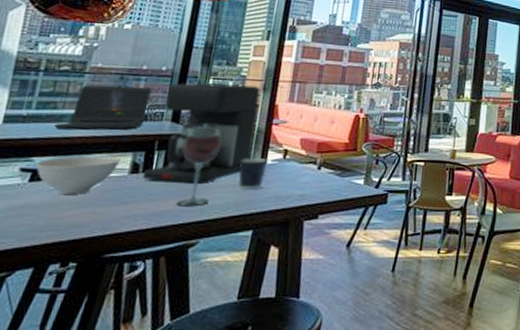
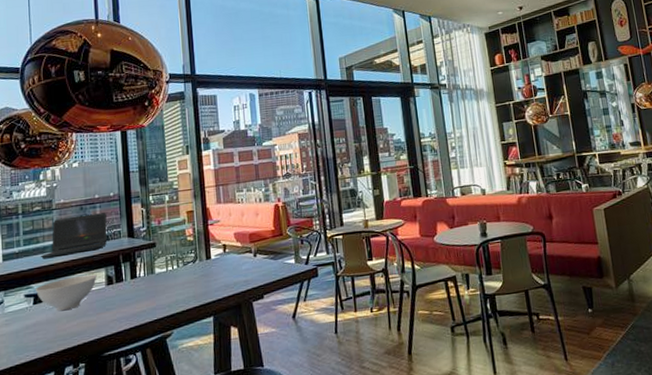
coffee maker: present [143,83,261,182] -> none [117,195,197,289]
wineglass: present [176,123,222,207] -> none [141,232,173,306]
mug: present [238,158,268,191] -> none [190,255,213,285]

